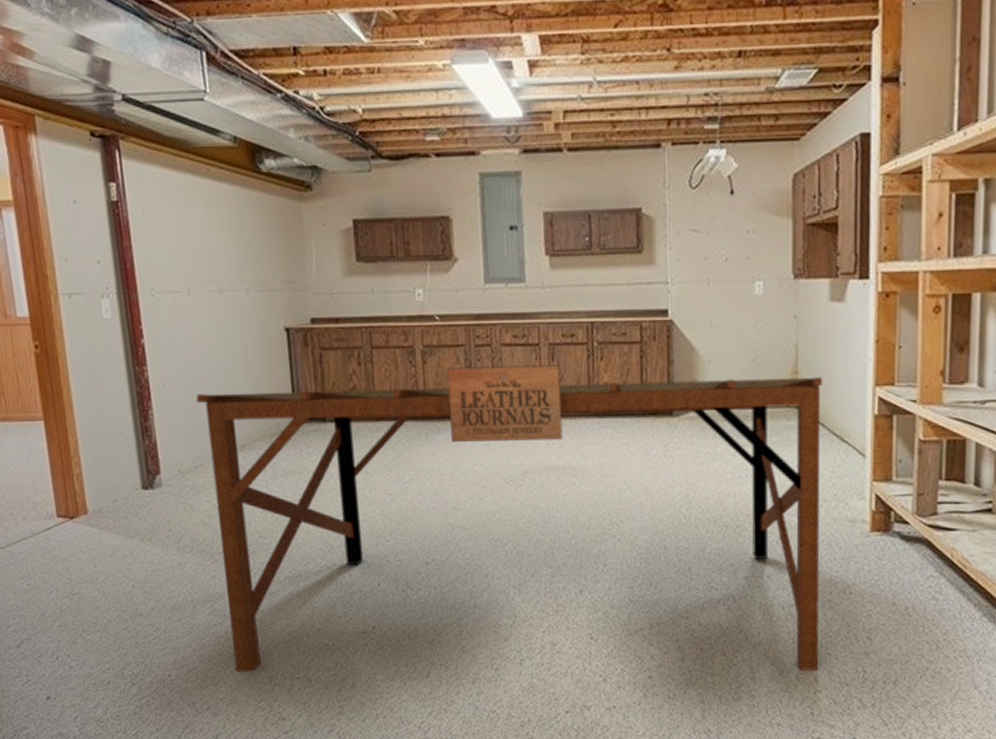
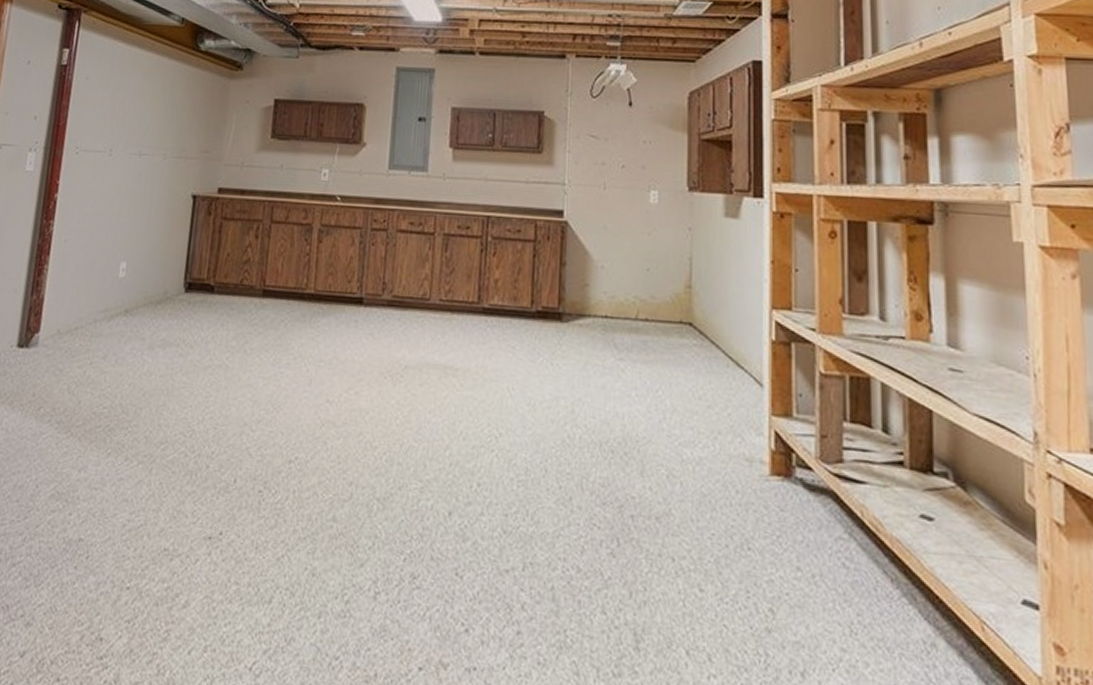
work table: present [196,365,823,672] -> none [63,249,718,647]

